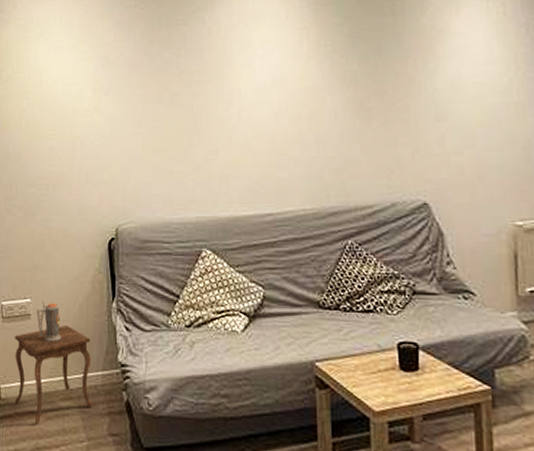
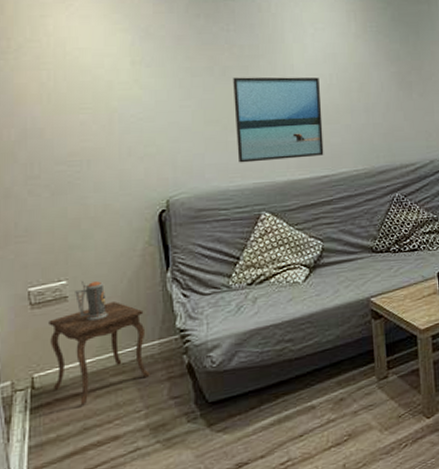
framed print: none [181,103,269,195] -> present [233,77,324,163]

